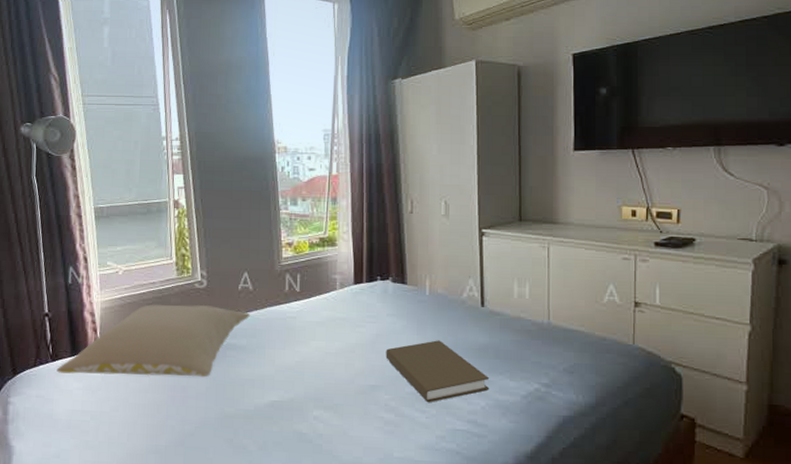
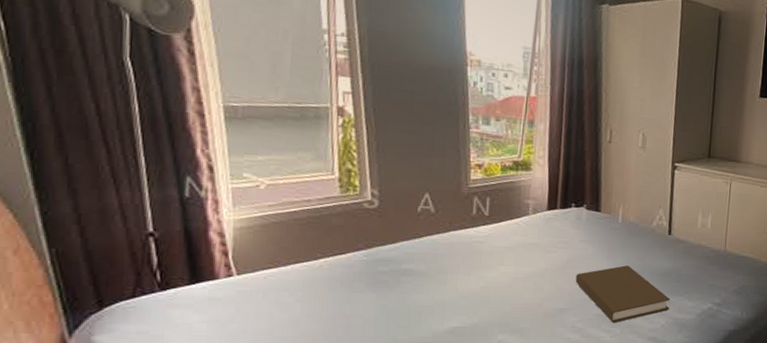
pillow: present [56,304,251,378] -> none [168,225,432,305]

